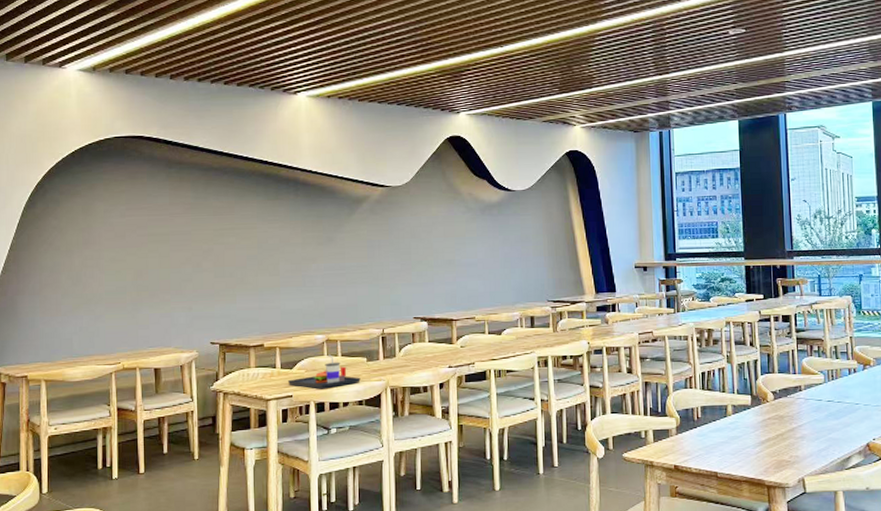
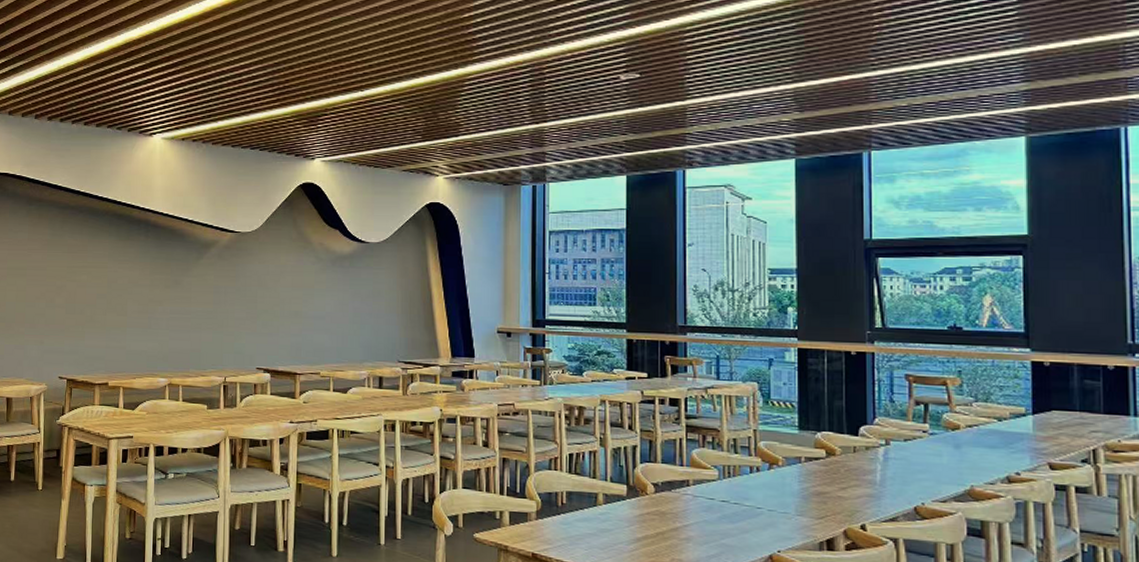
food tray: present [287,354,361,389] -> none [129,398,200,433]

